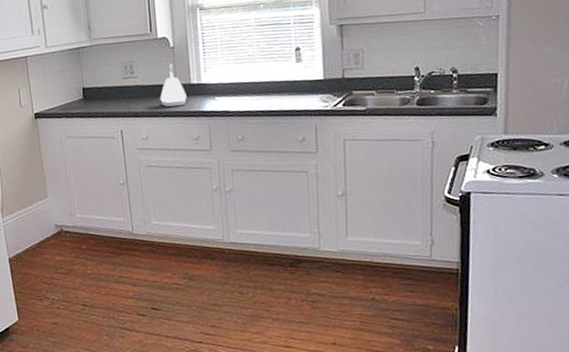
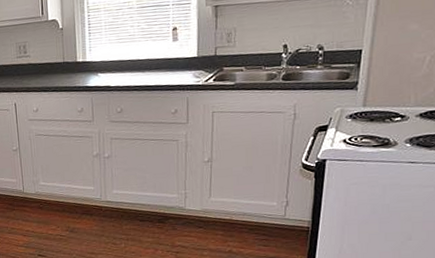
kettle: present [160,64,187,108] -> none [49,44,73,83]

